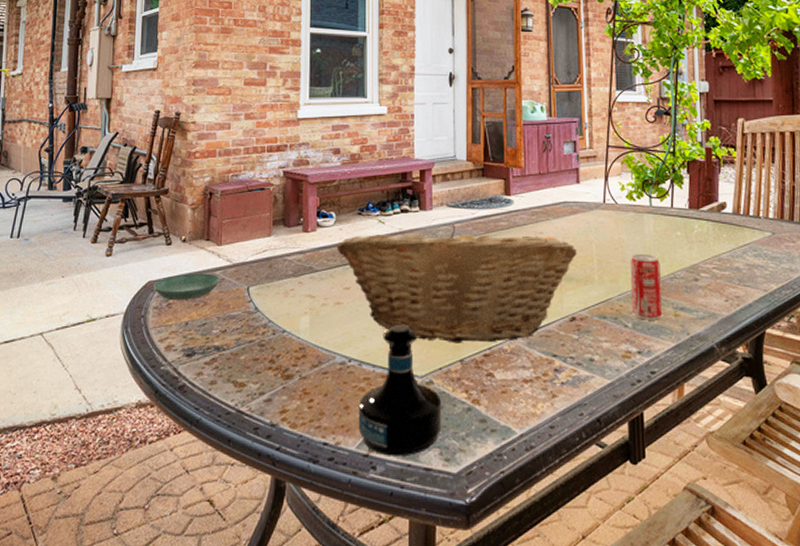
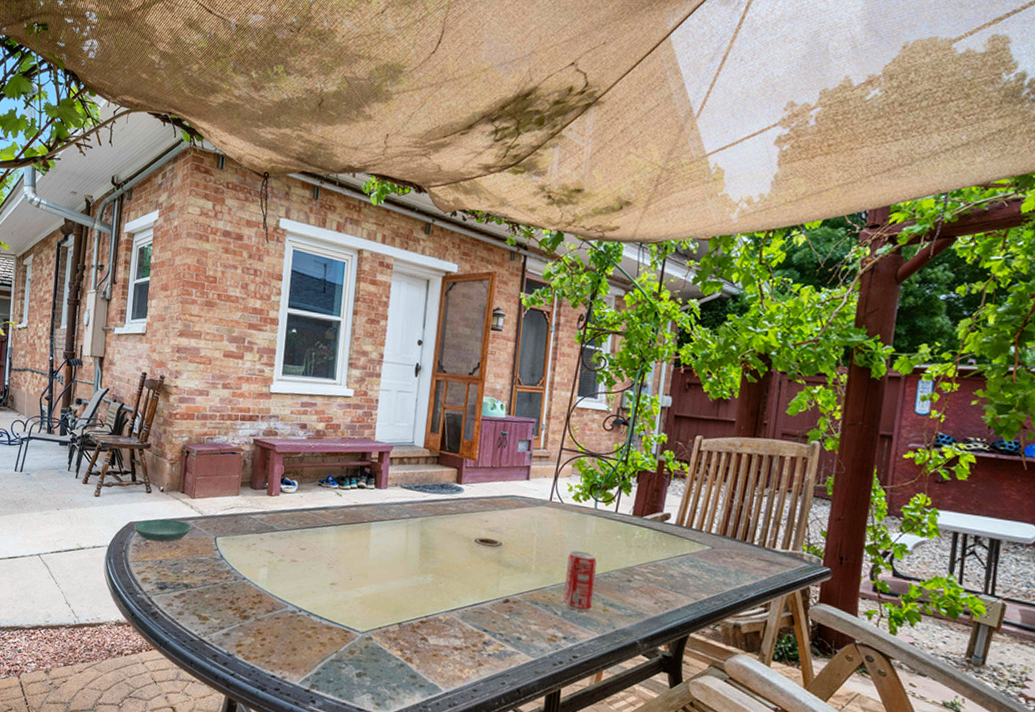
fruit basket: present [337,225,577,344] -> none [296,504,518,612]
tequila bottle: present [358,324,442,457] -> none [302,585,378,696]

